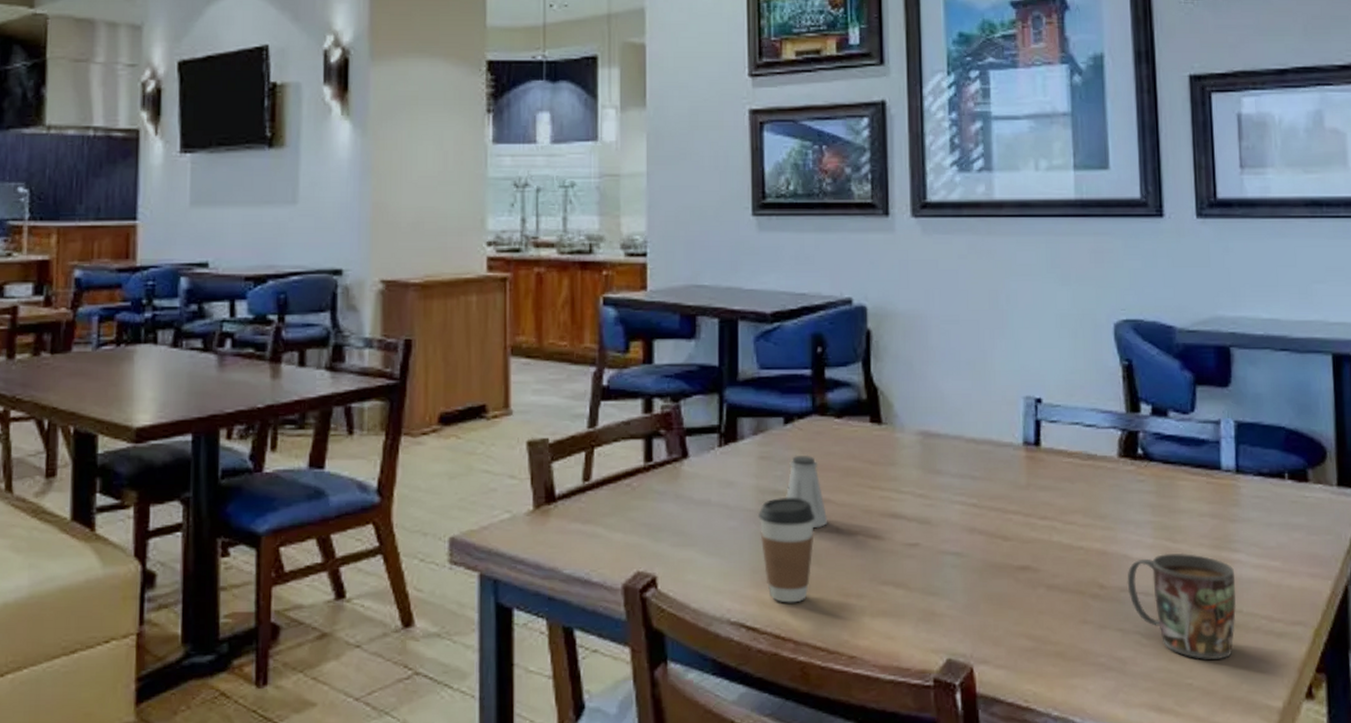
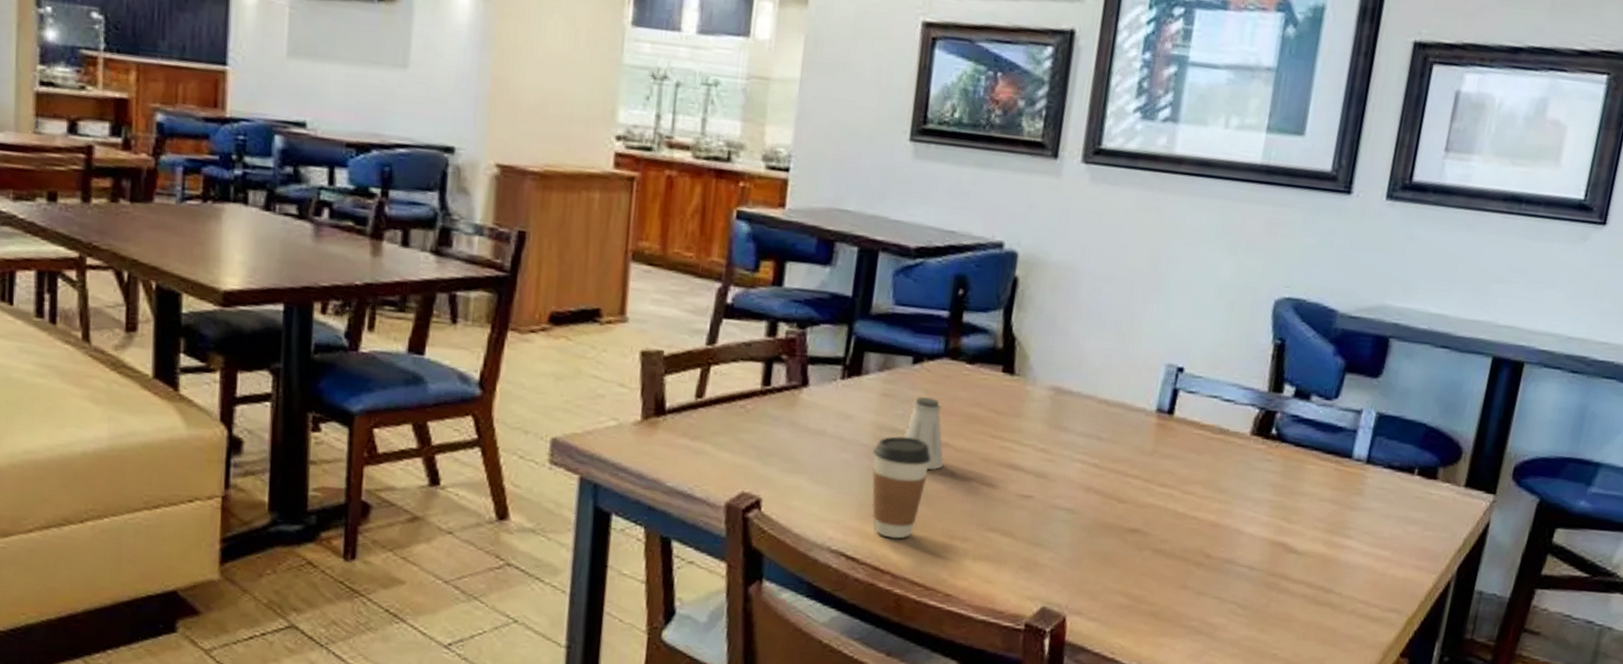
mug: present [1127,552,1237,660] -> none [1232,531,1343,635]

